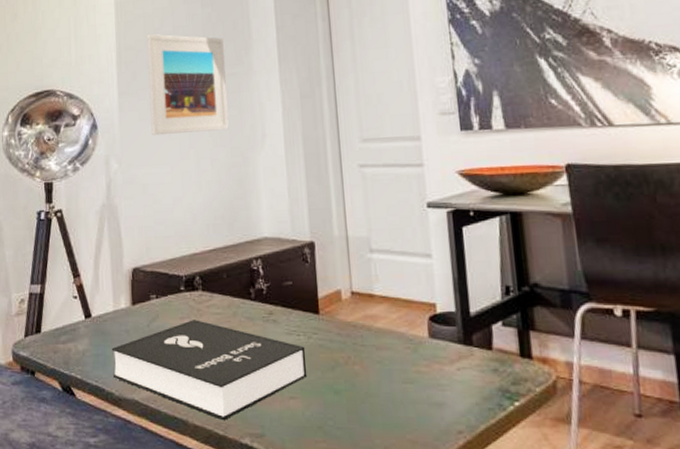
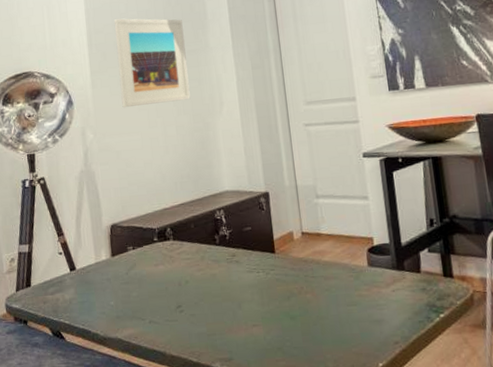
booklet: present [111,320,307,420] -> none [95,265,267,349]

